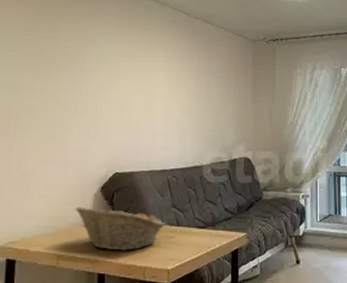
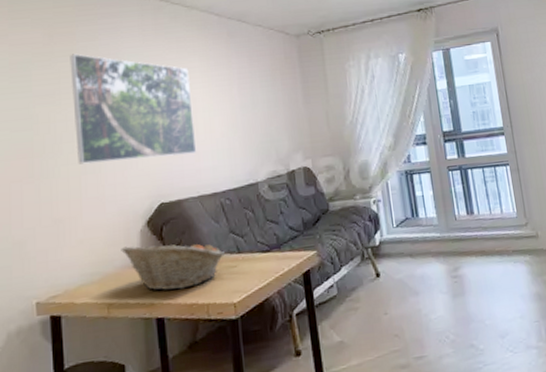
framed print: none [48,32,155,133] -> present [70,53,197,165]

